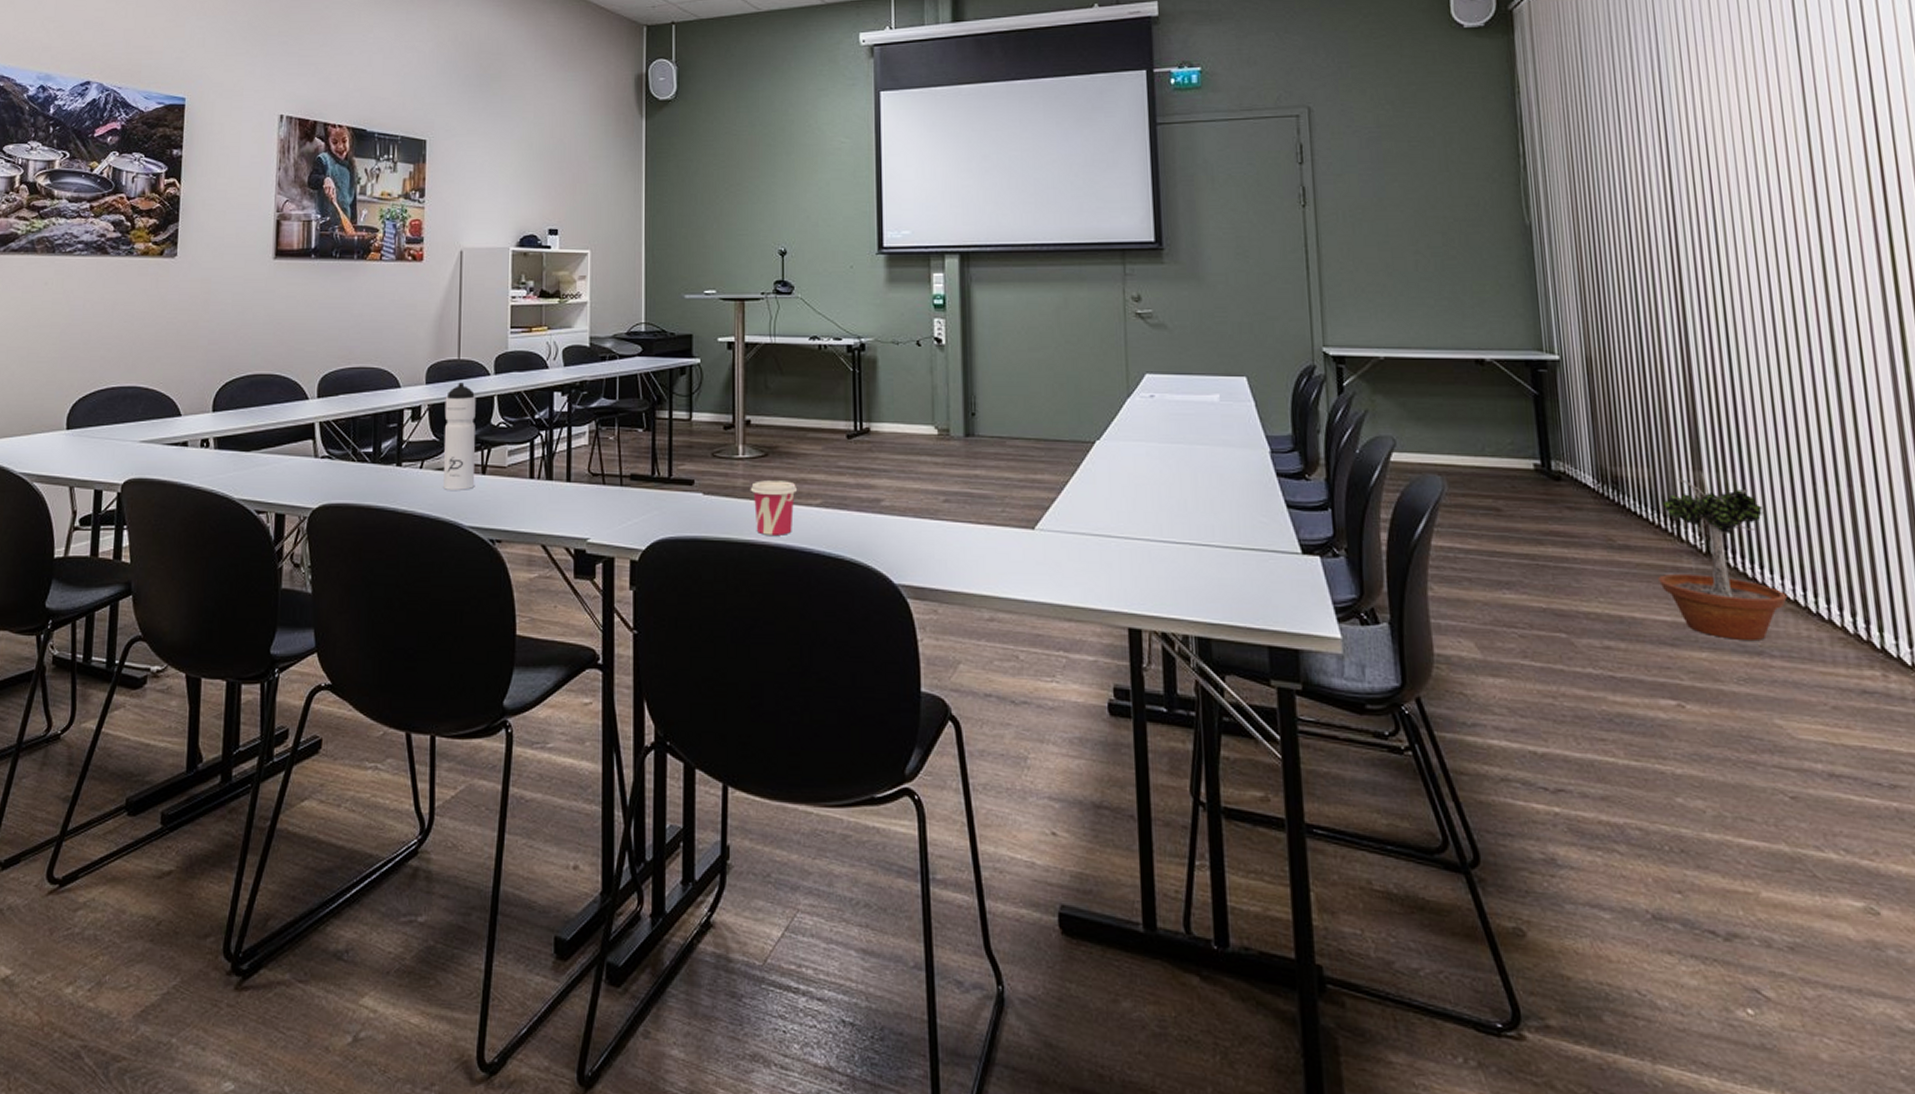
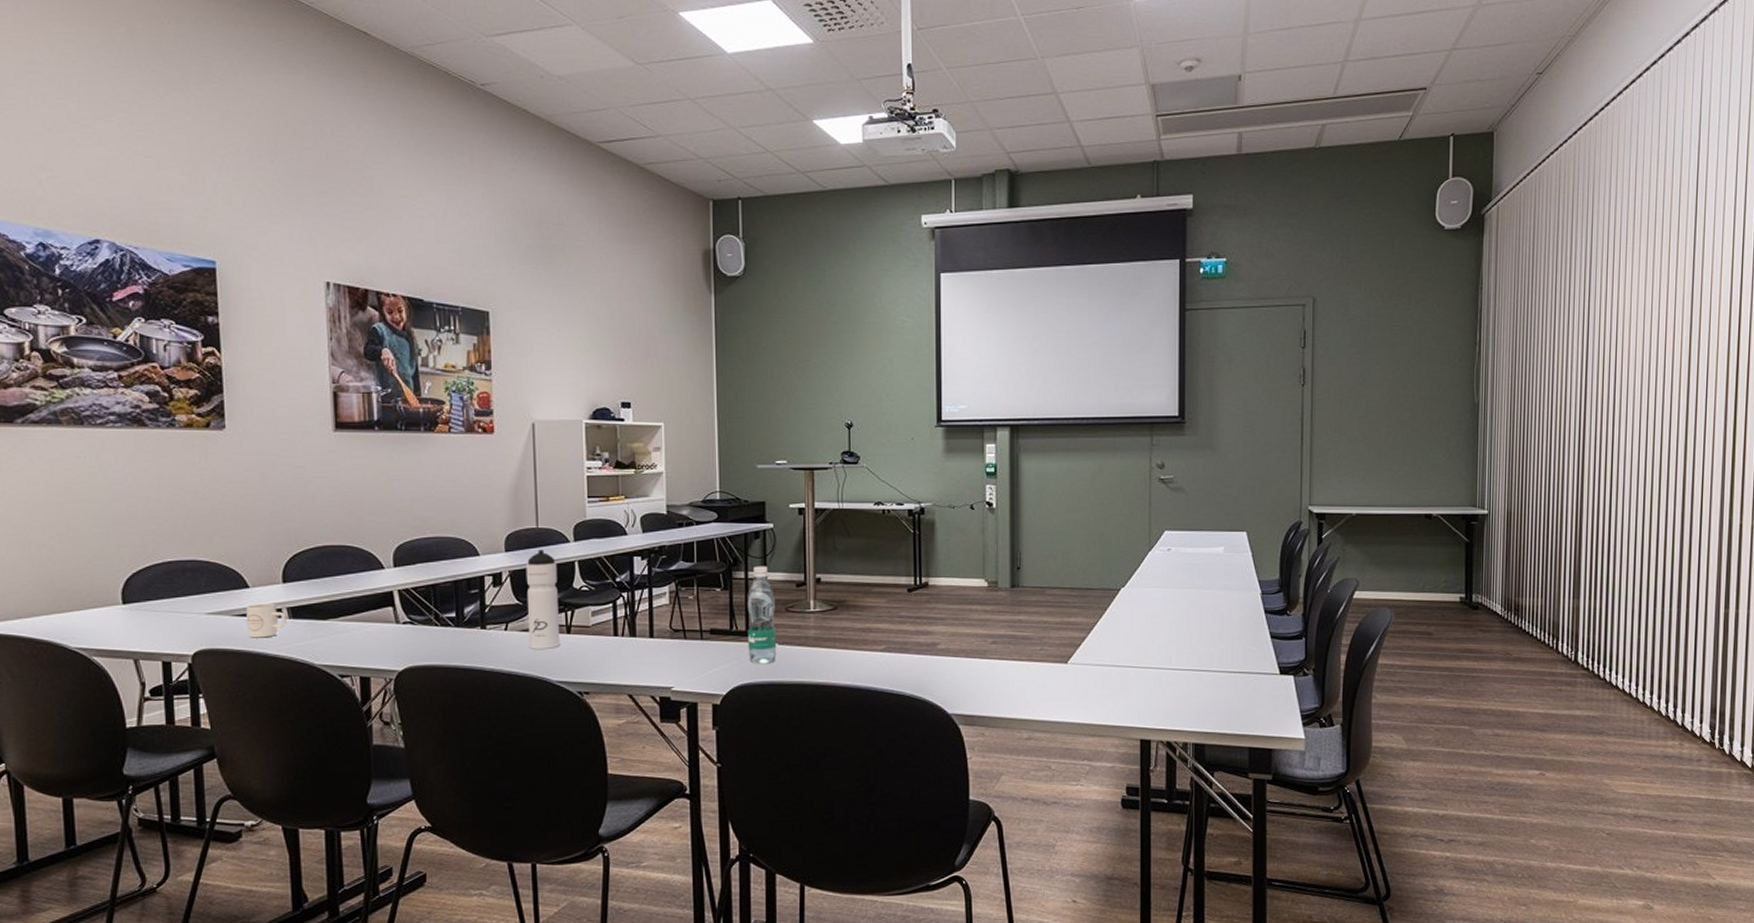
mug: none [175,432,213,469] -> present [246,603,287,638]
bottle: none [670,405,702,517] -> present [747,566,777,665]
cup: present [750,480,798,535] -> none [821,630,864,678]
potted tree: present [1658,471,1787,640] -> none [1539,599,1625,724]

